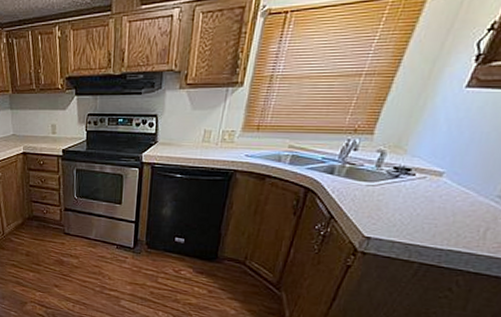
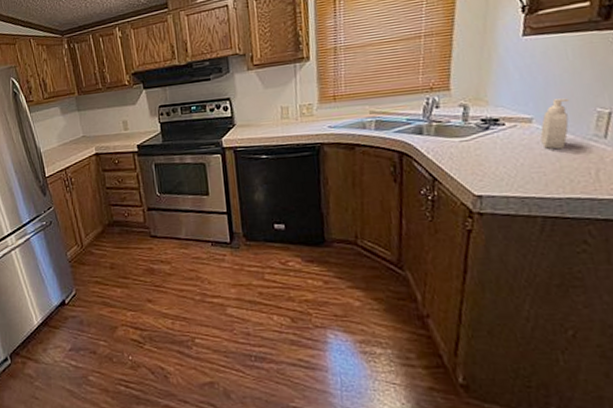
soap bottle: none [443,156,488,205] -> present [540,98,570,150]

